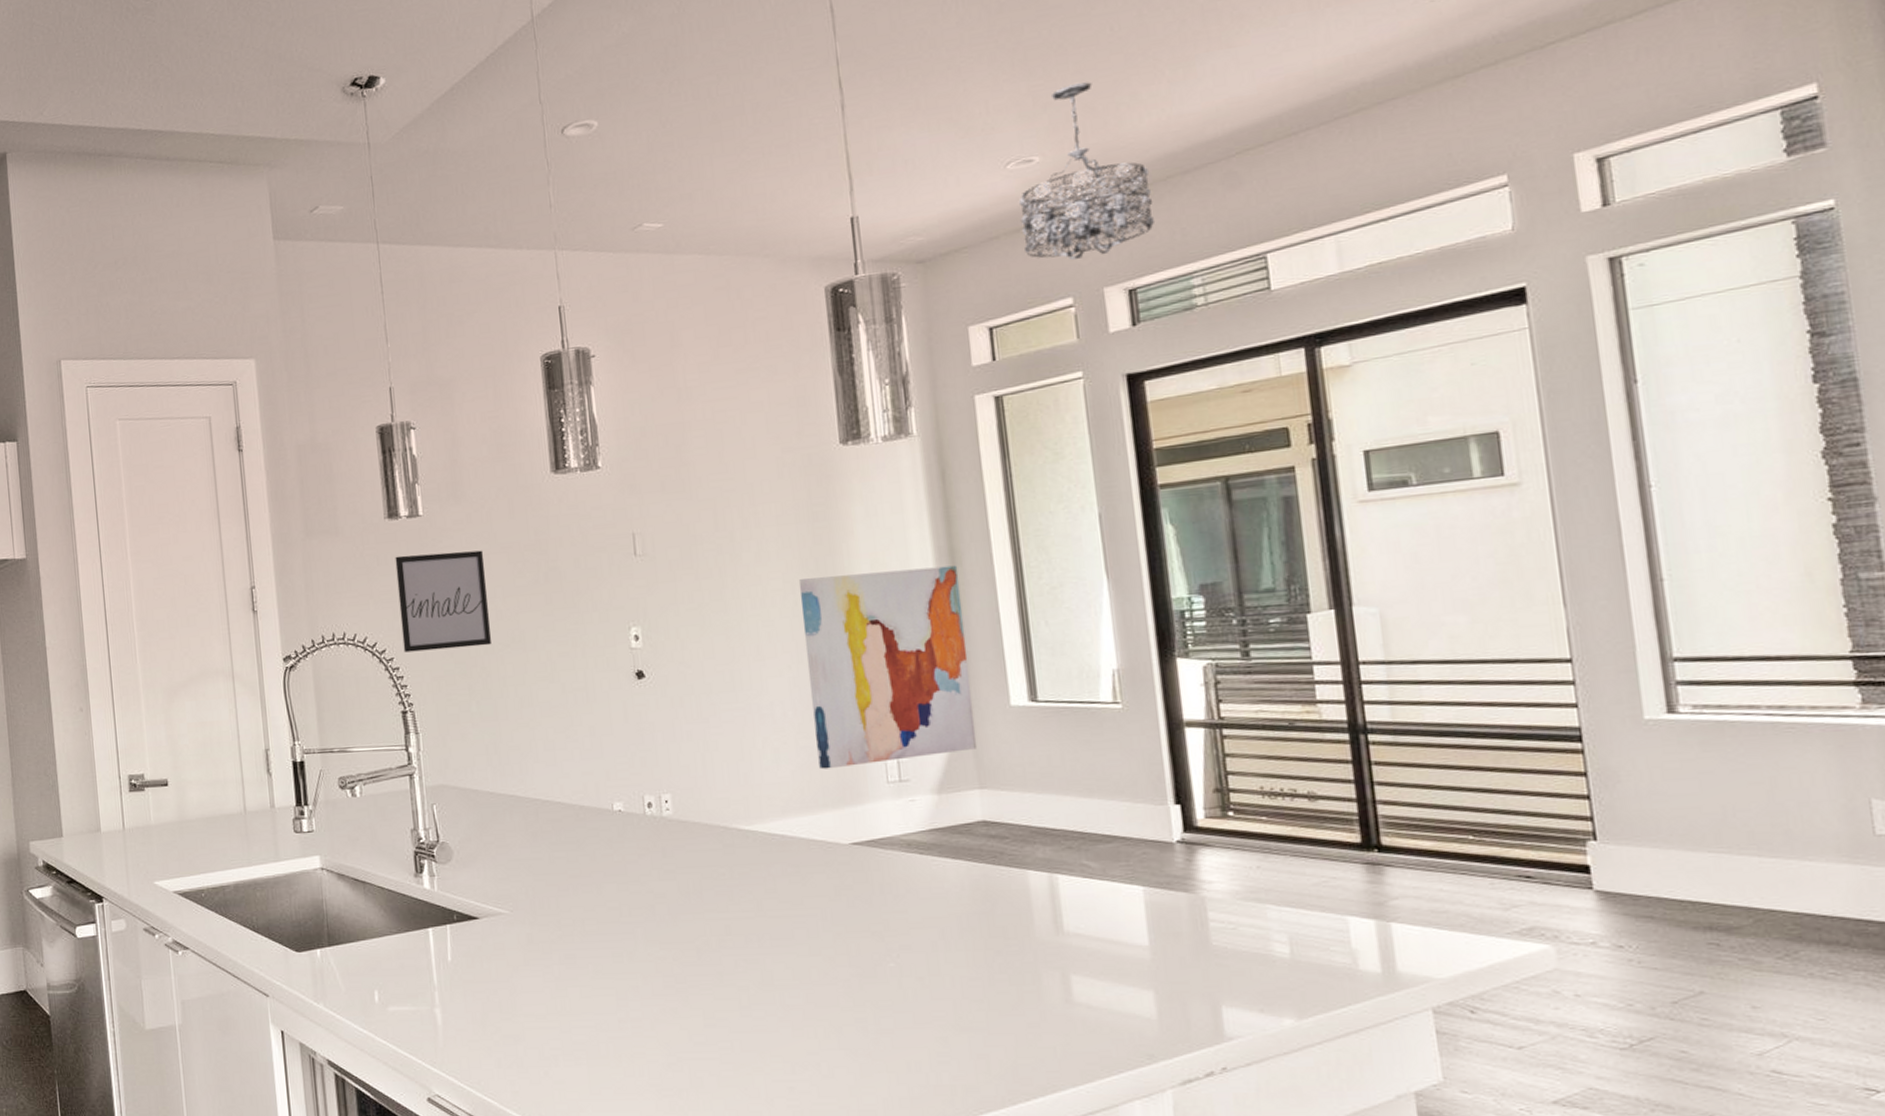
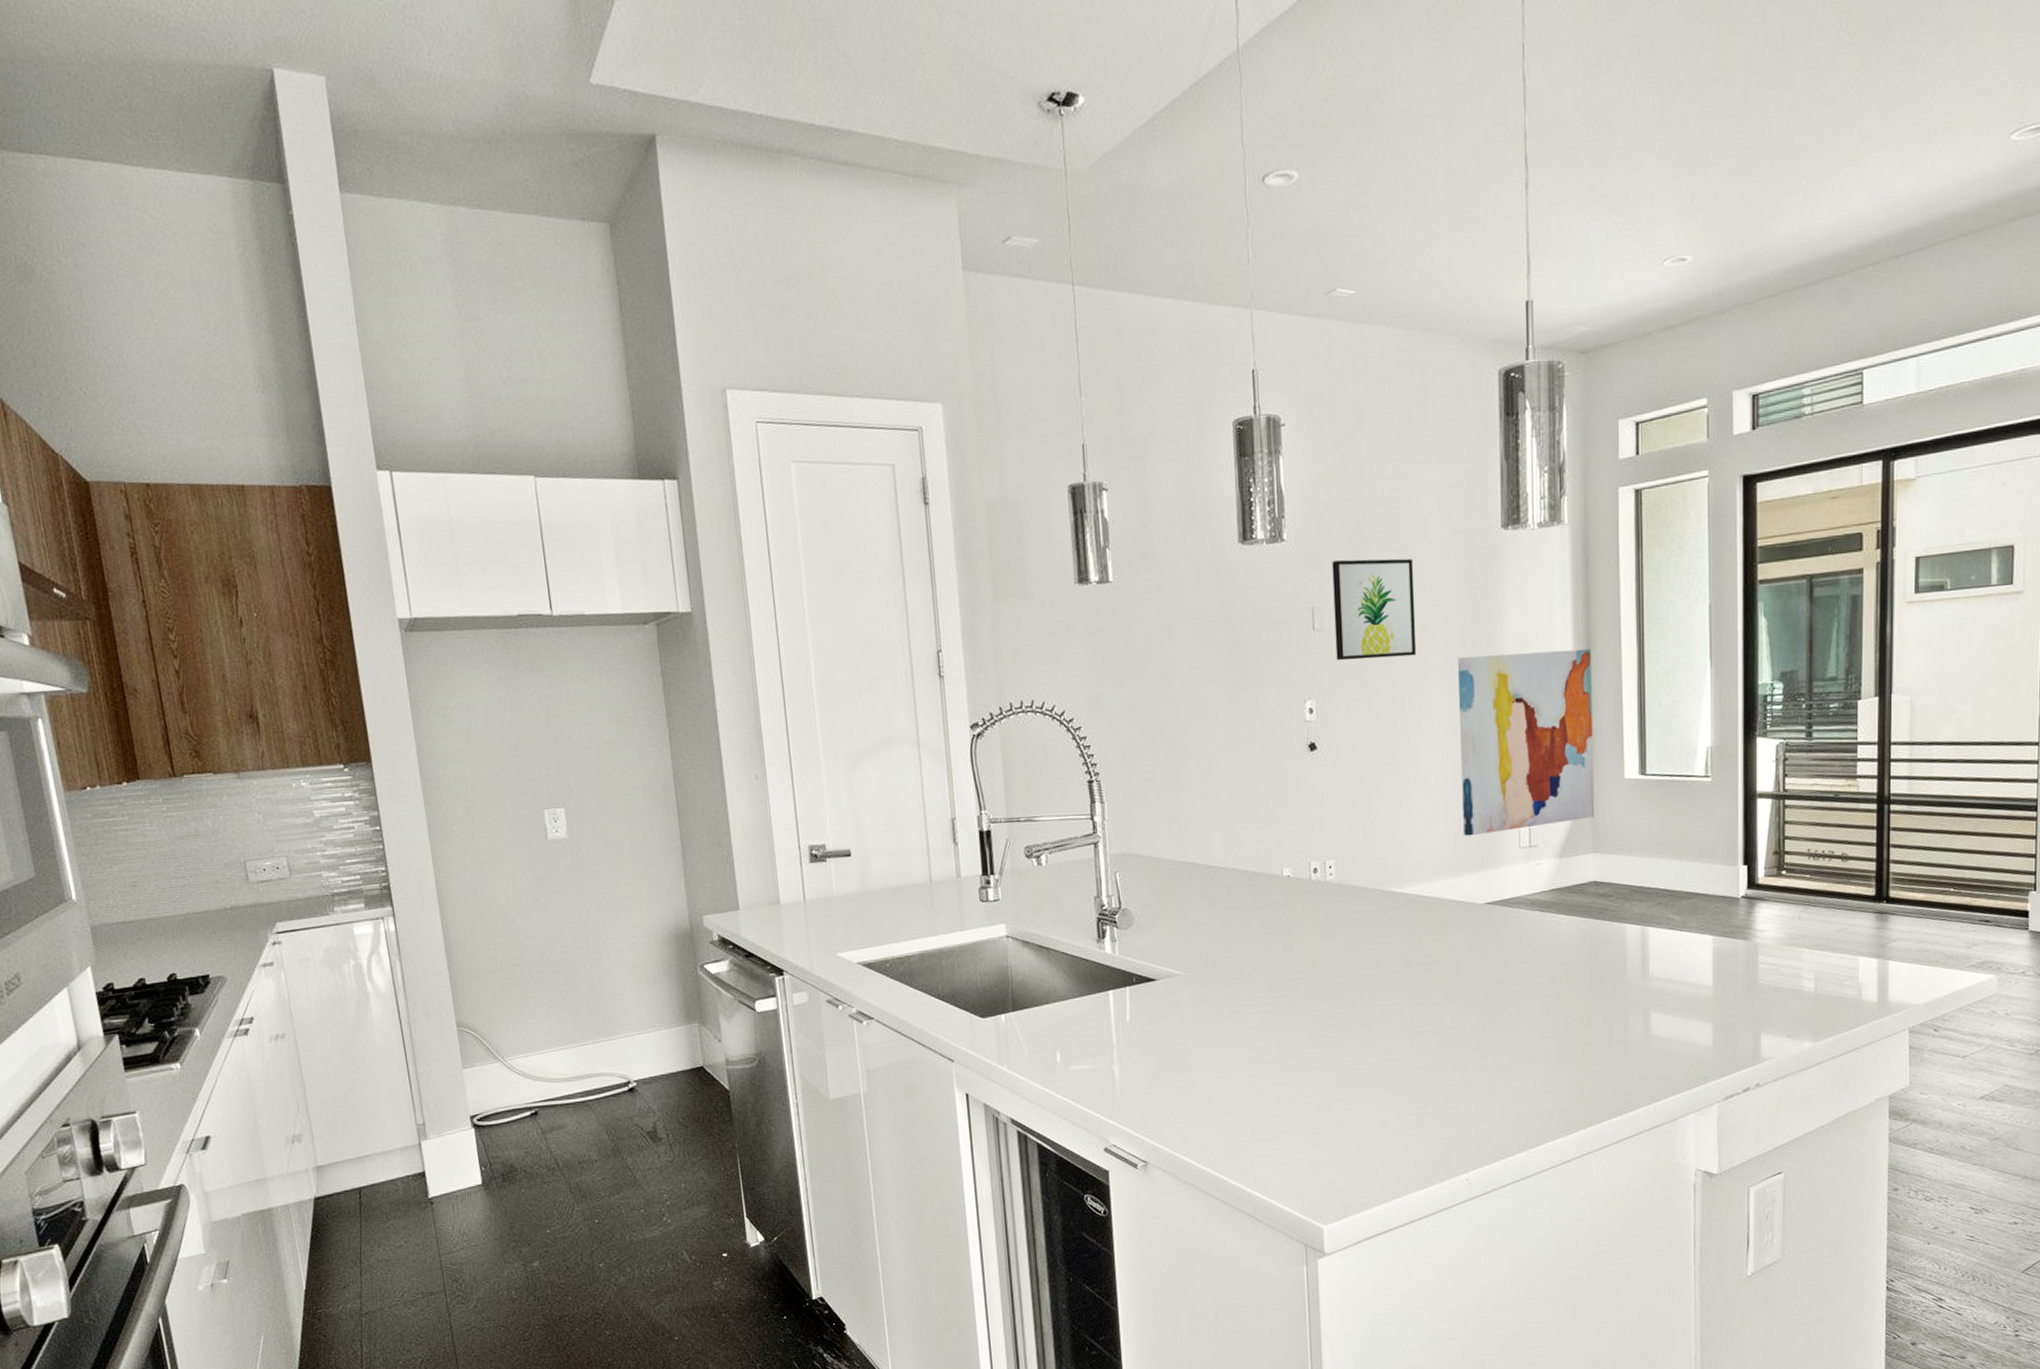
wall art: present [395,550,491,653] -> none [1084,620,1176,722]
wall art: none [652,479,752,586] -> present [1332,558,1417,661]
chandelier: present [1018,82,1156,260] -> none [1670,185,1780,361]

